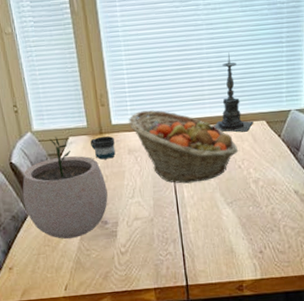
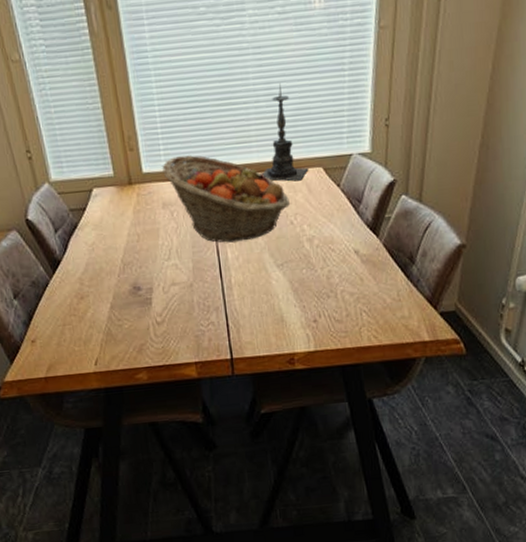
plant pot: present [22,137,108,239] -> none [42,188,141,308]
mug: present [90,136,115,160] -> none [118,186,148,215]

